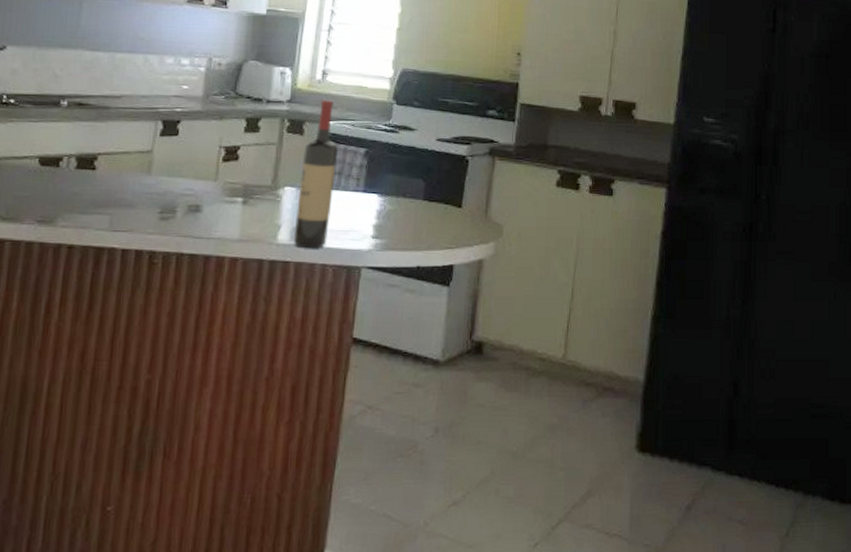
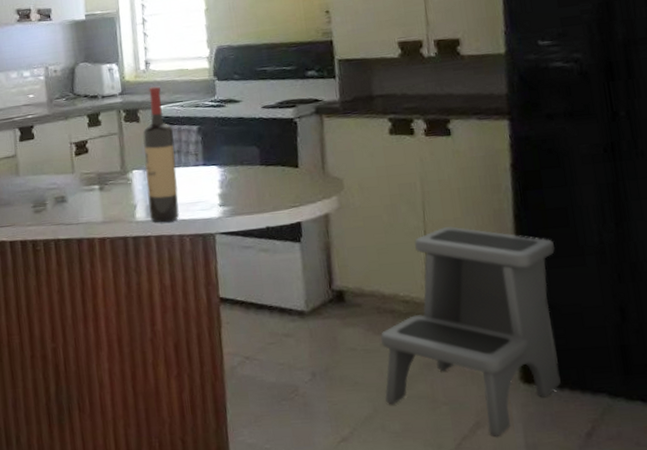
step stool: none [505,285,687,506] -> present [381,225,561,436]

